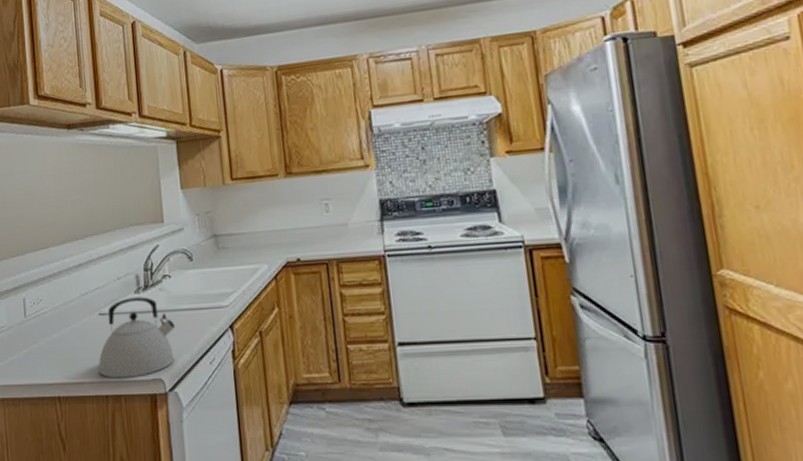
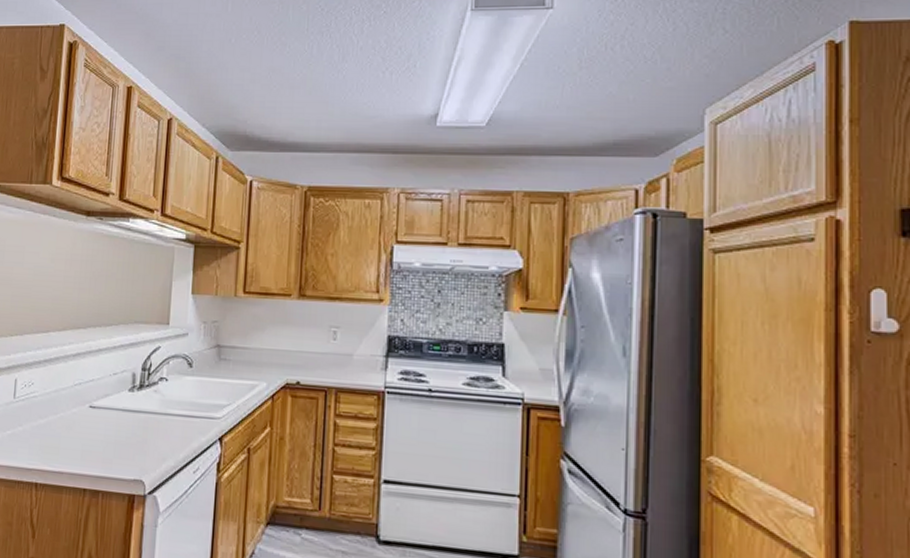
kettle: present [98,297,176,379] -> none [80,394,165,475]

